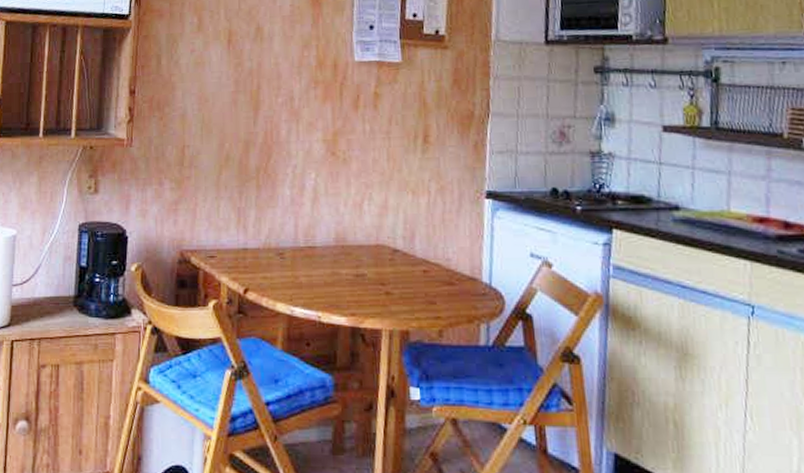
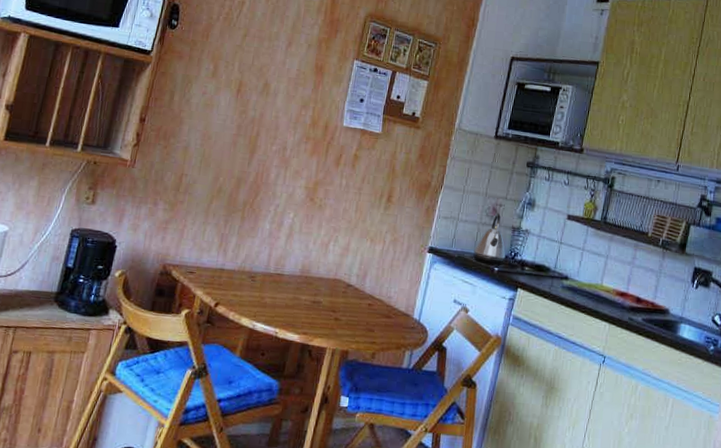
kettle: none [543,136,589,204] -> present [473,213,506,266]

